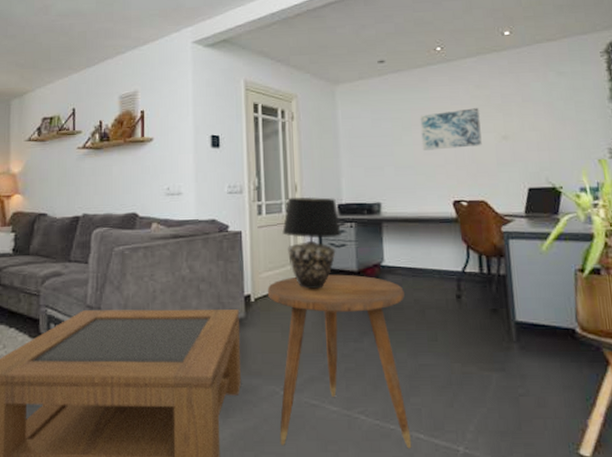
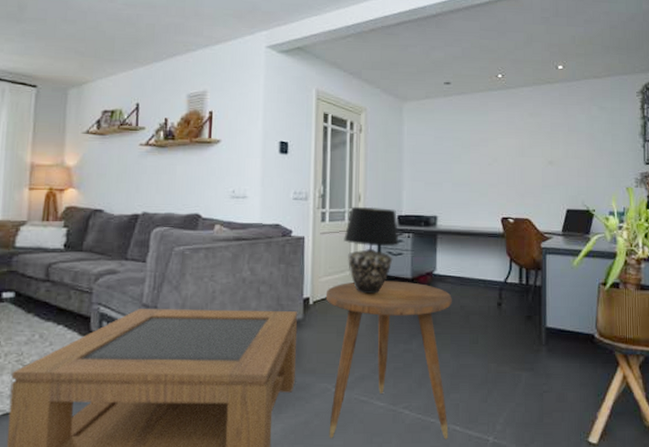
wall art: present [420,108,482,150] -> none [478,134,531,170]

